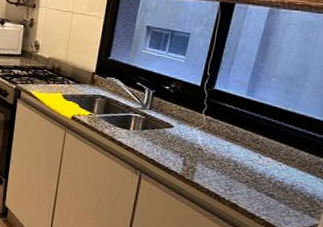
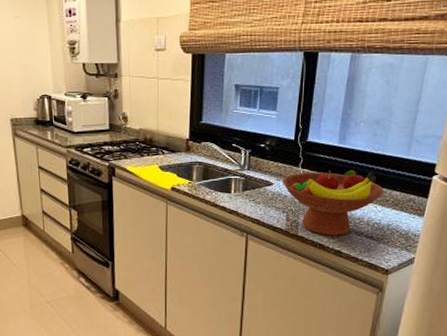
fruit bowl: none [182,119,292,189] -> present [282,169,385,236]

